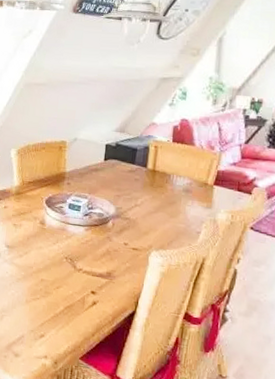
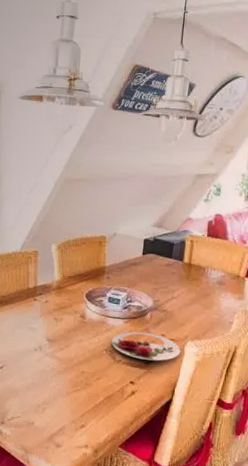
plate: none [71,239,145,271] -> present [111,331,181,361]

